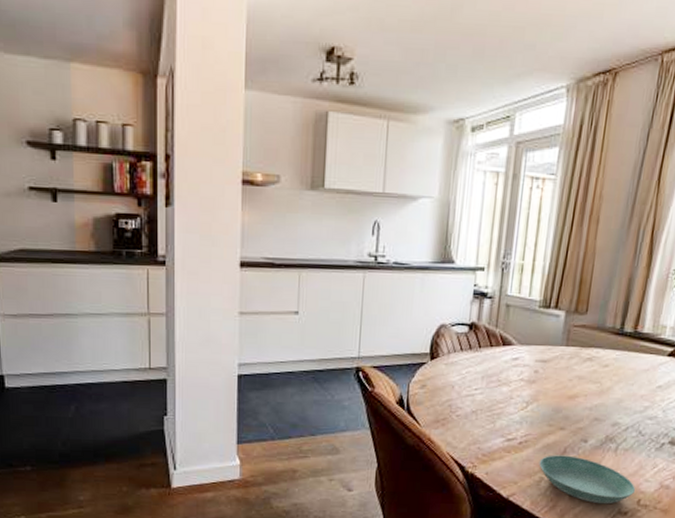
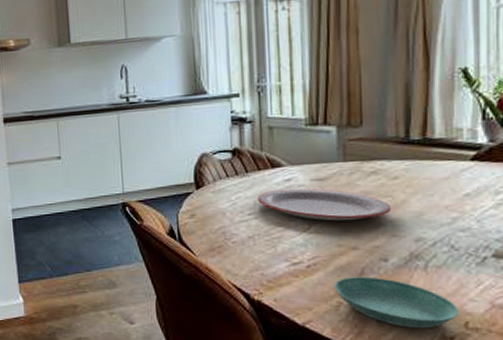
plate: none [485,367,599,403] -> present [257,188,392,221]

